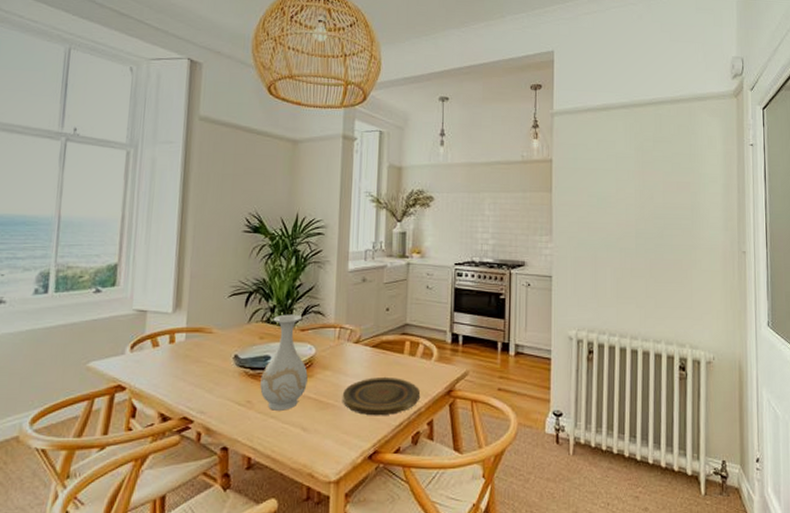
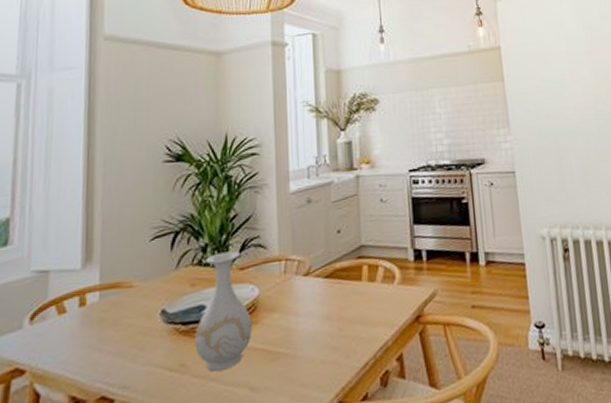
plate: present [342,376,420,416] -> none [294,310,385,360]

